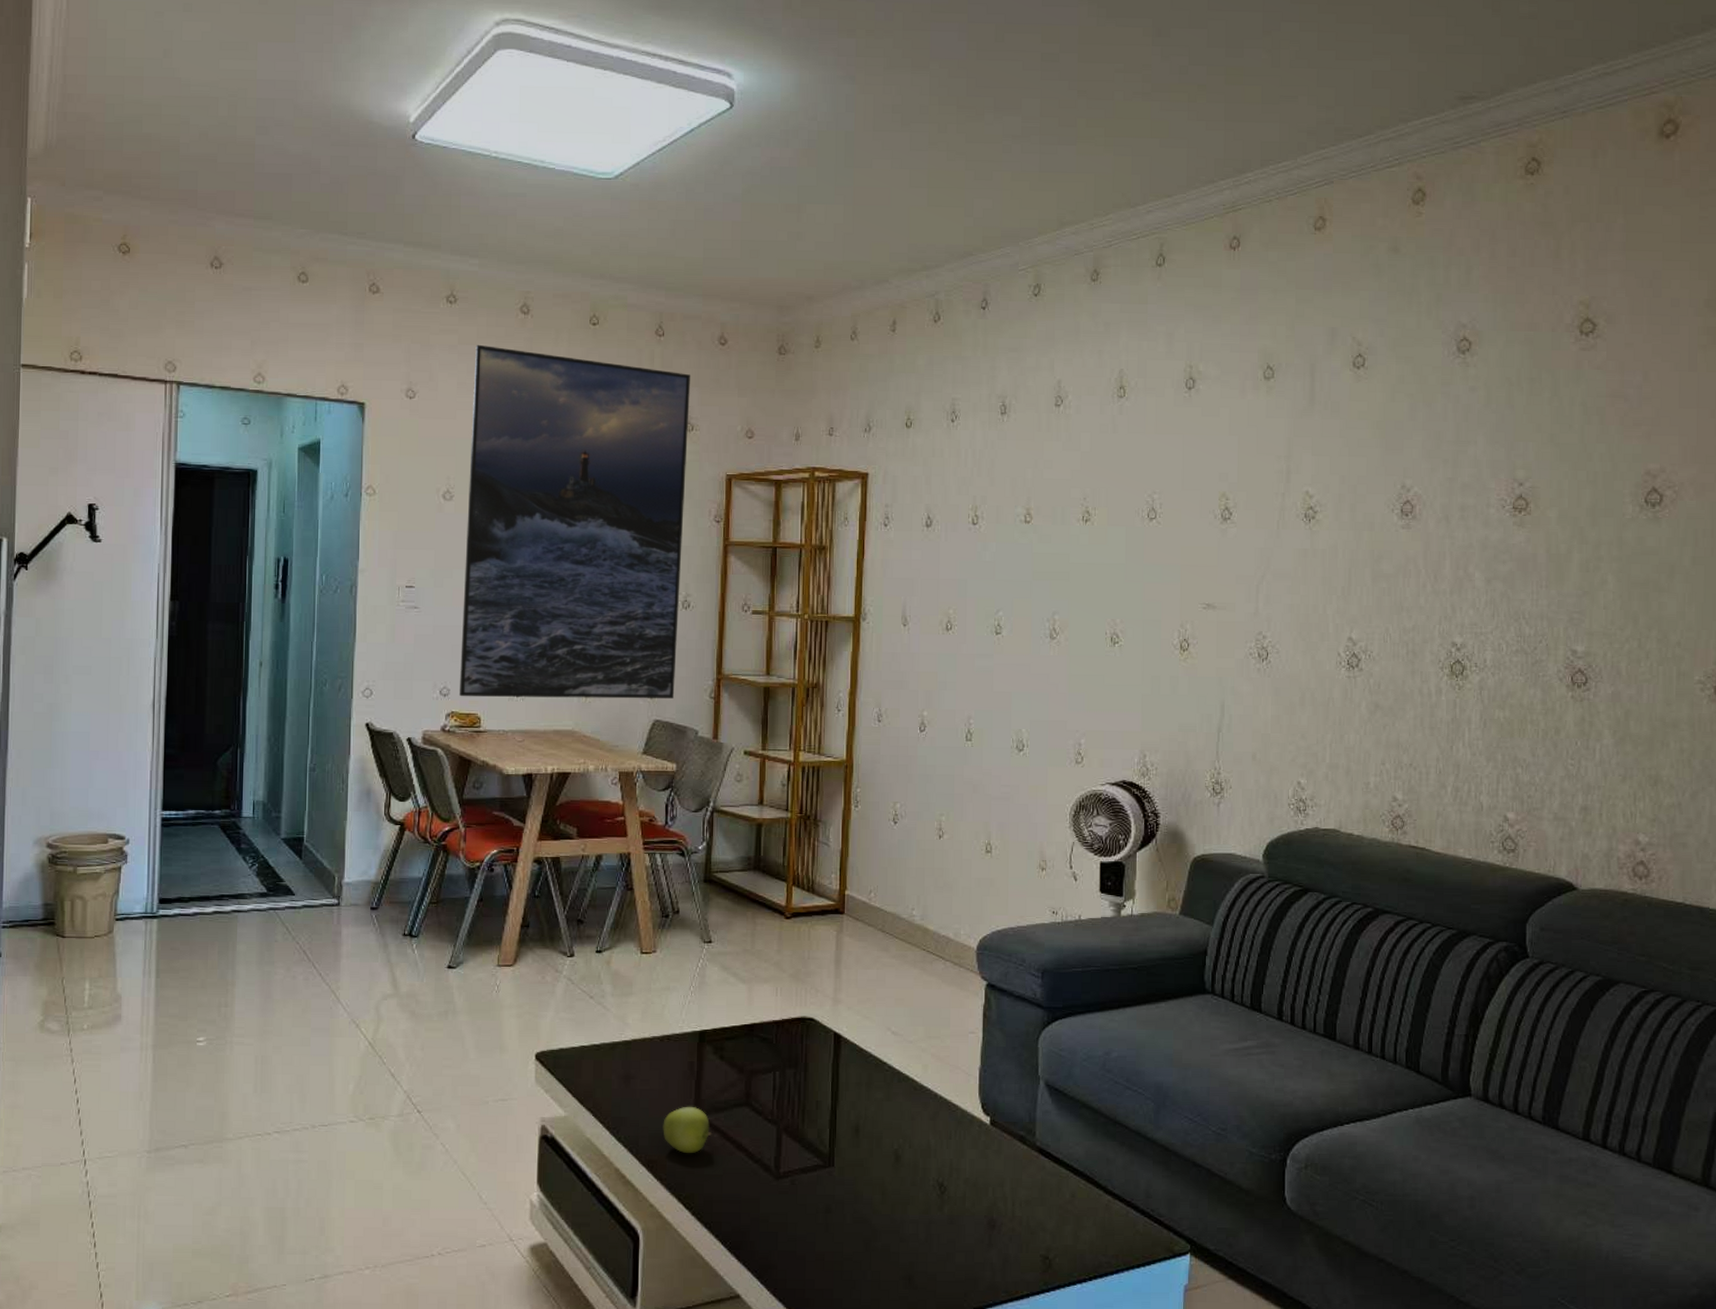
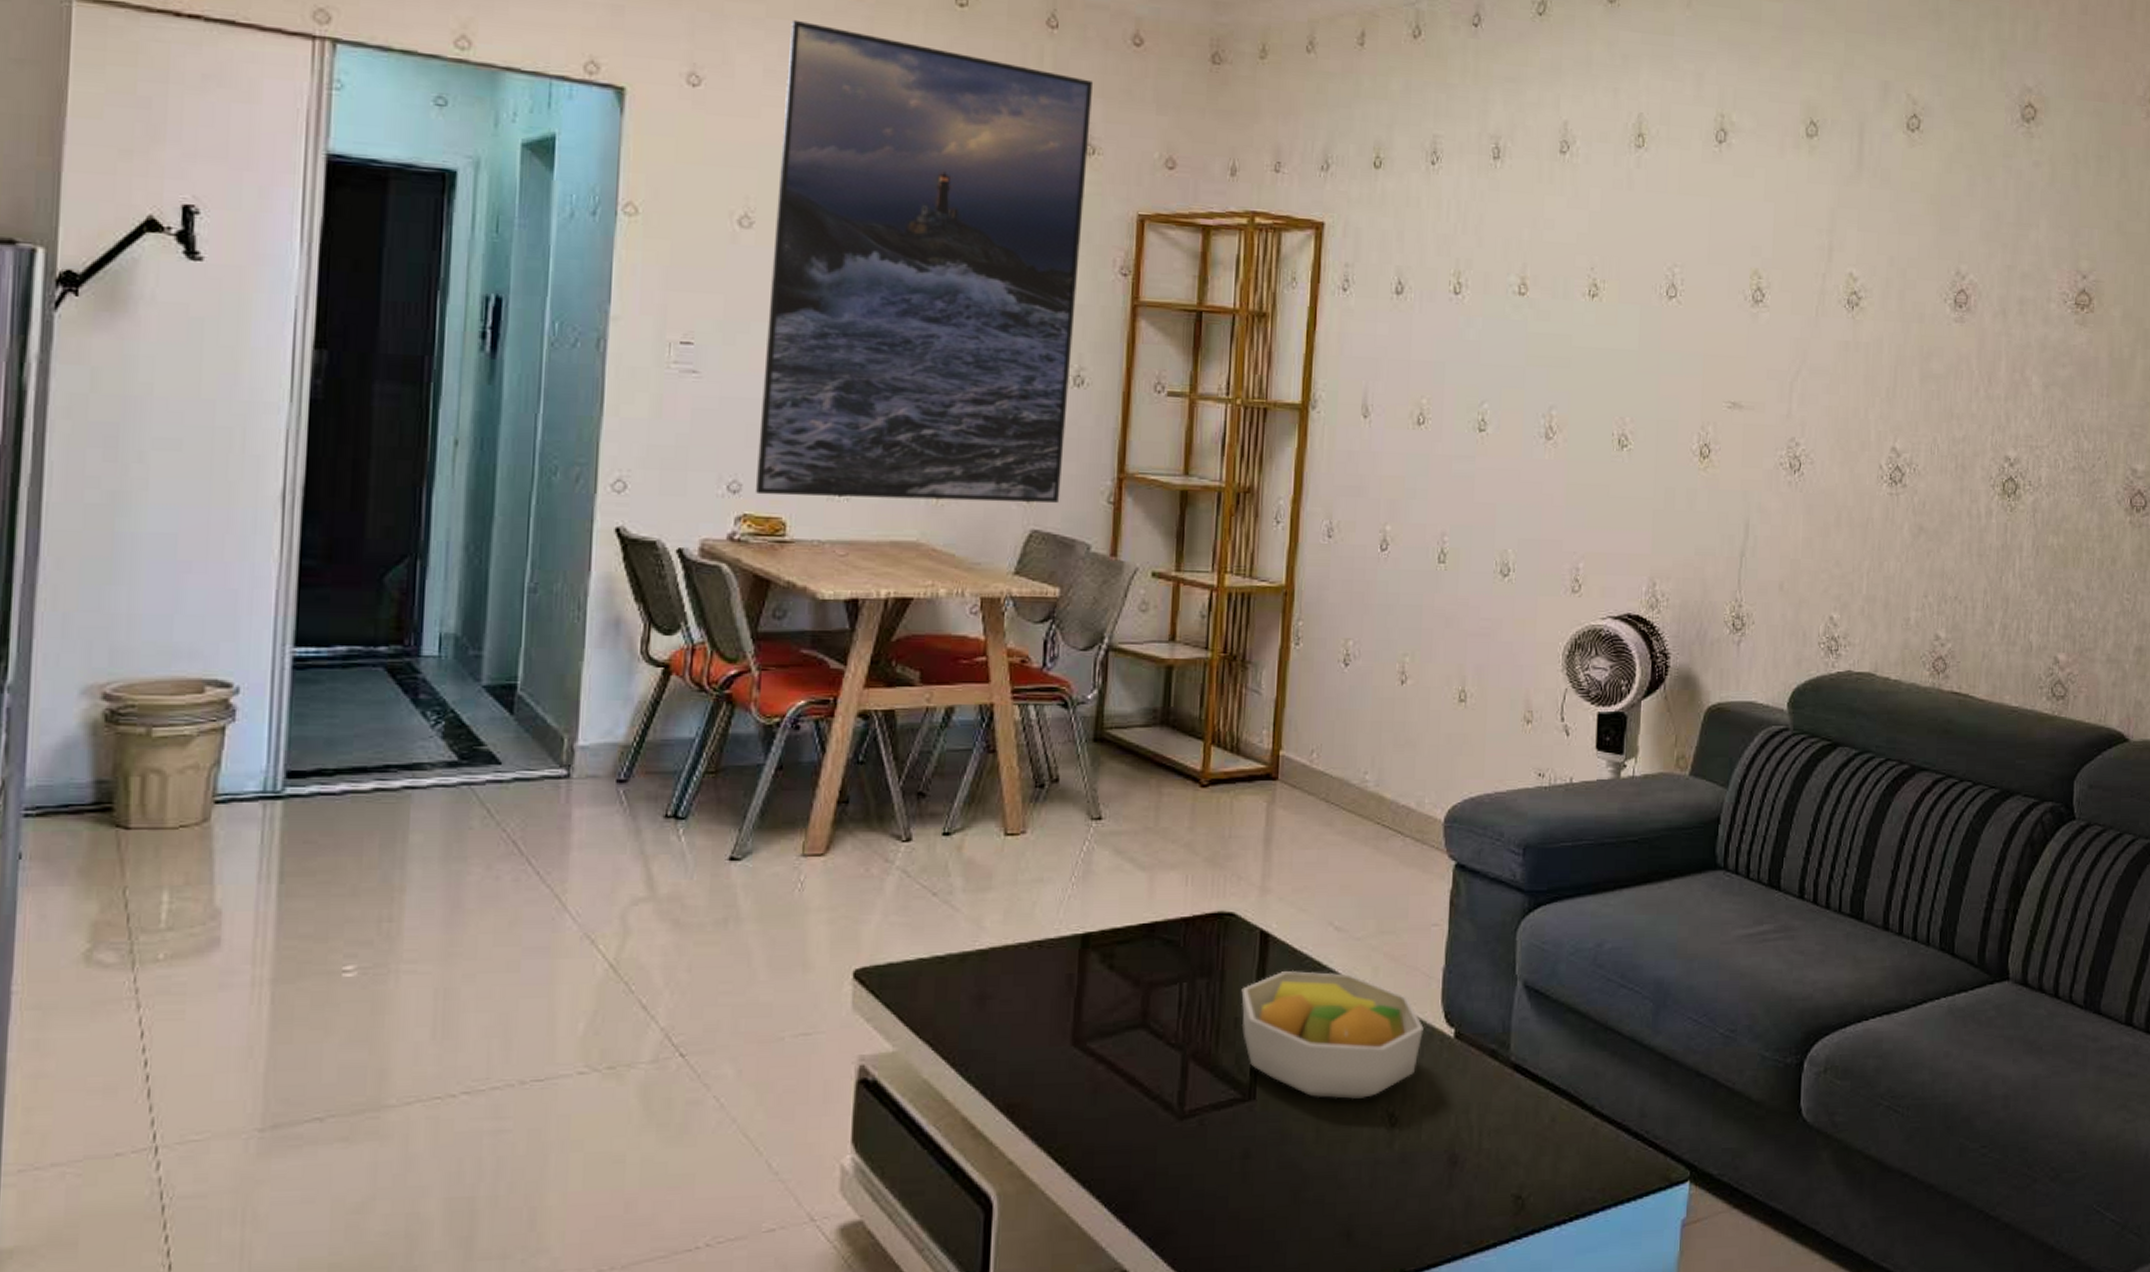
apple: present [663,1106,712,1154] -> none [1028,1031,1095,1094]
fruit bowl: none [821,1065,965,1170] -> present [1241,970,1424,1099]

